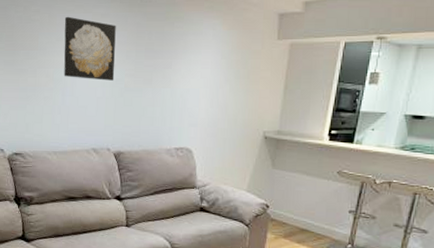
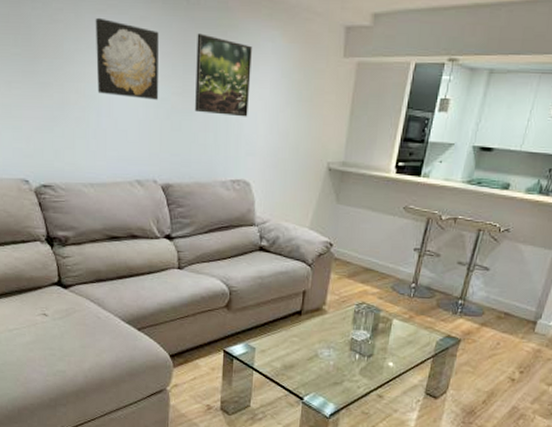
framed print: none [145,25,195,93] -> present [195,33,252,117]

